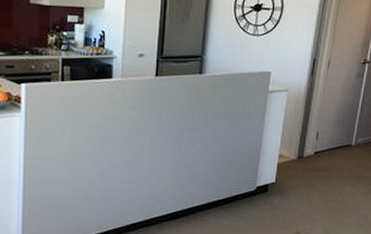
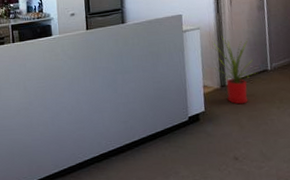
house plant: none [292,102,342,179] -> present [211,36,258,105]

